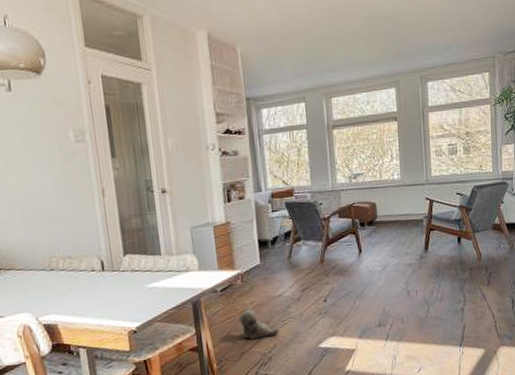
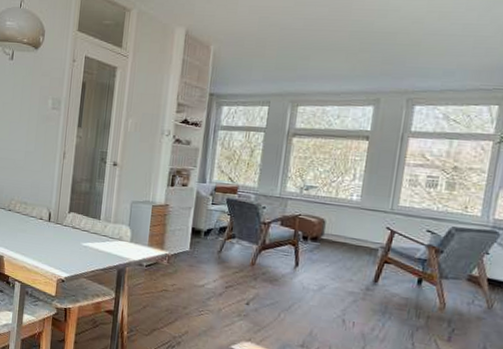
plush toy: present [239,309,280,340] -> none [156,290,194,323]

